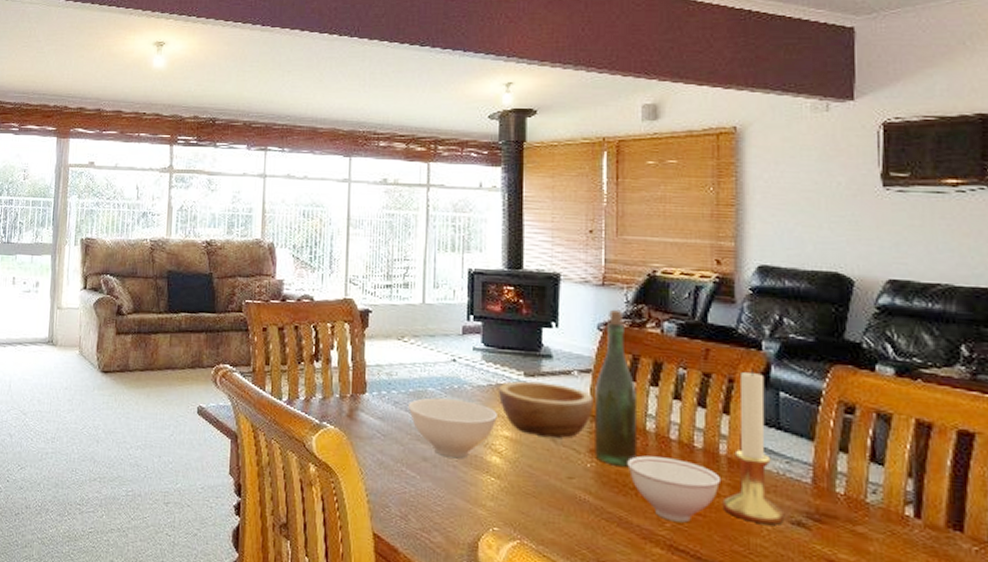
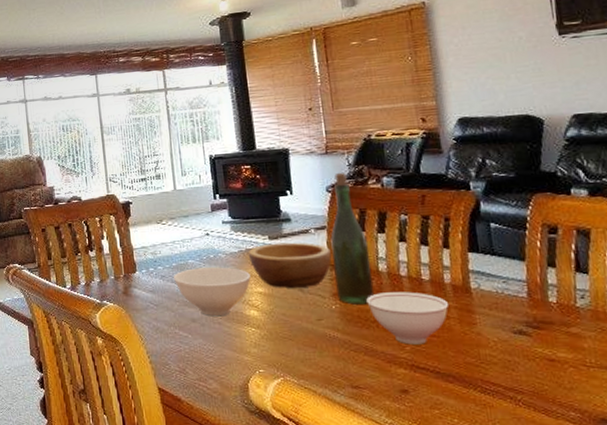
candle holder: present [722,368,785,525] -> none [452,206,508,336]

